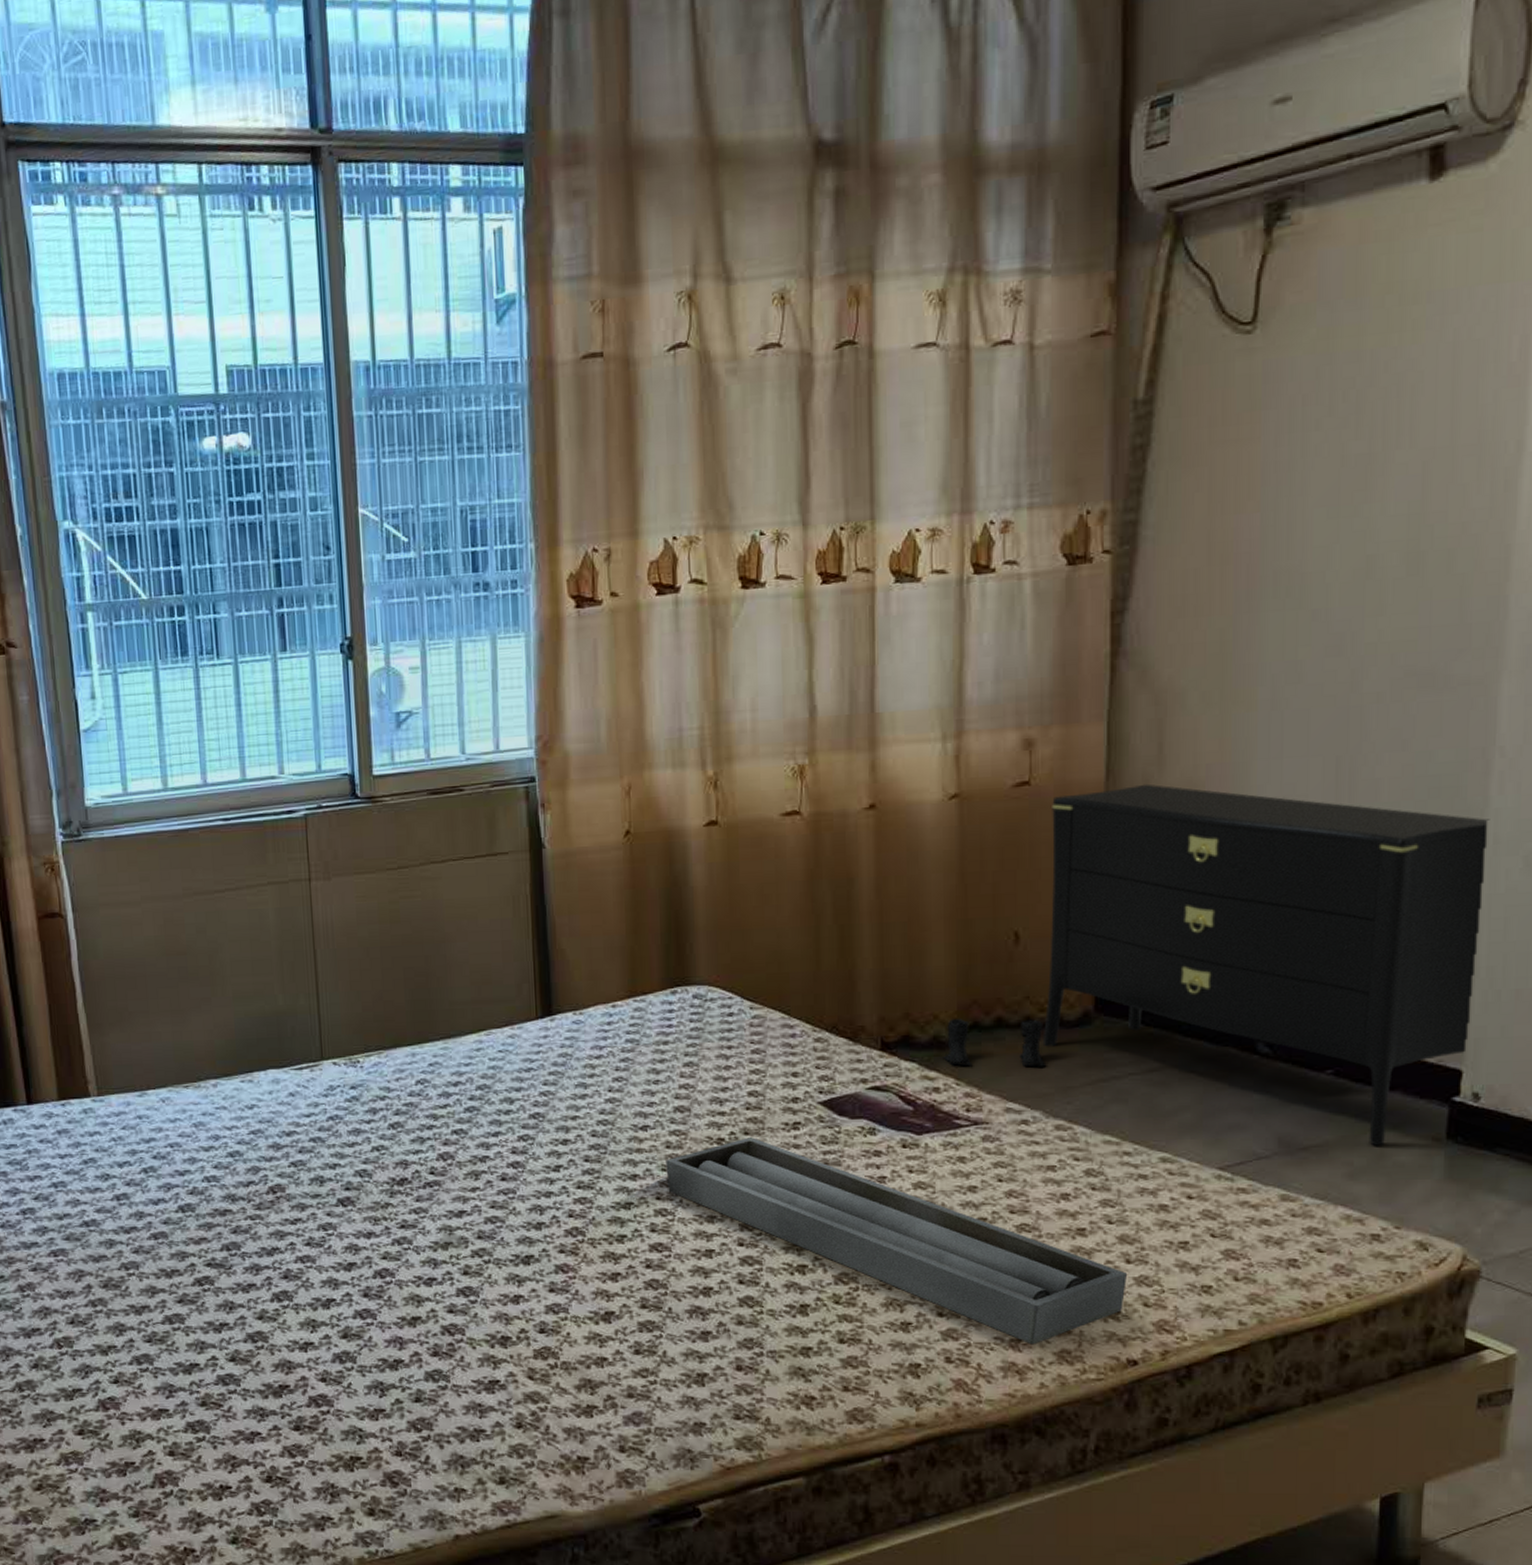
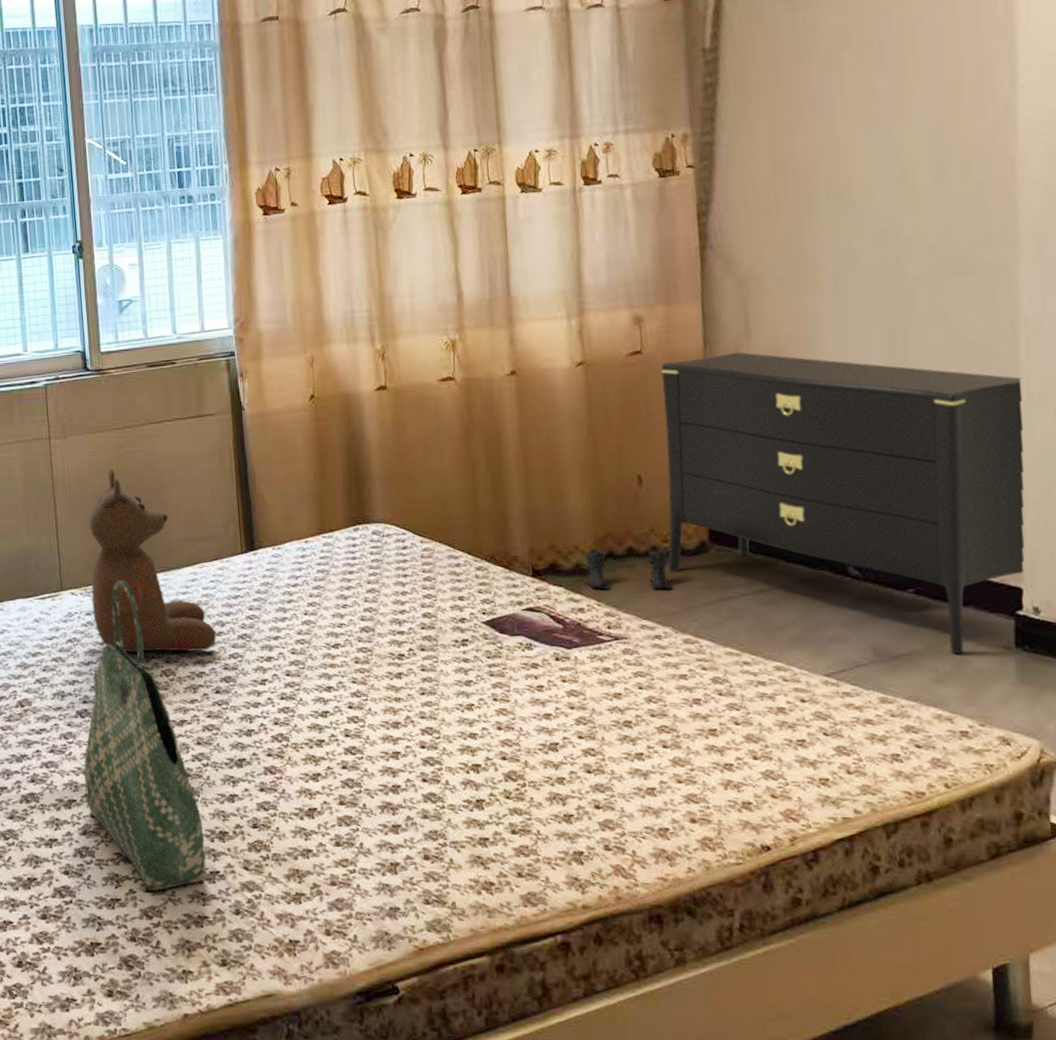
tote bag: none [345,1049,485,1401] -> present [84,580,207,891]
teddy bear: none [356,917,504,1133] -> present [89,469,217,653]
tray: present [665,1137,1127,1345] -> none [355,653,755,833]

